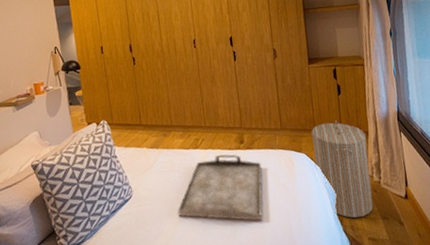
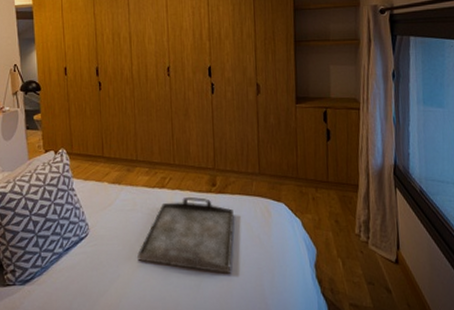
laundry hamper: present [311,120,374,218] -> none [293,169,358,281]

